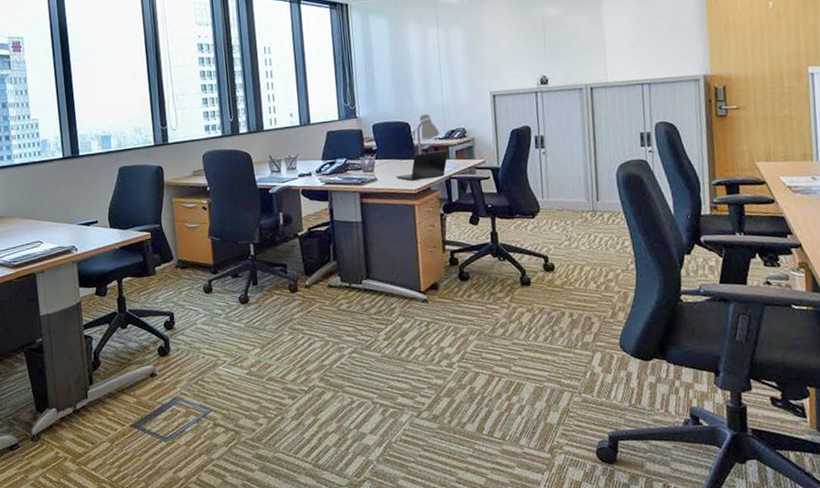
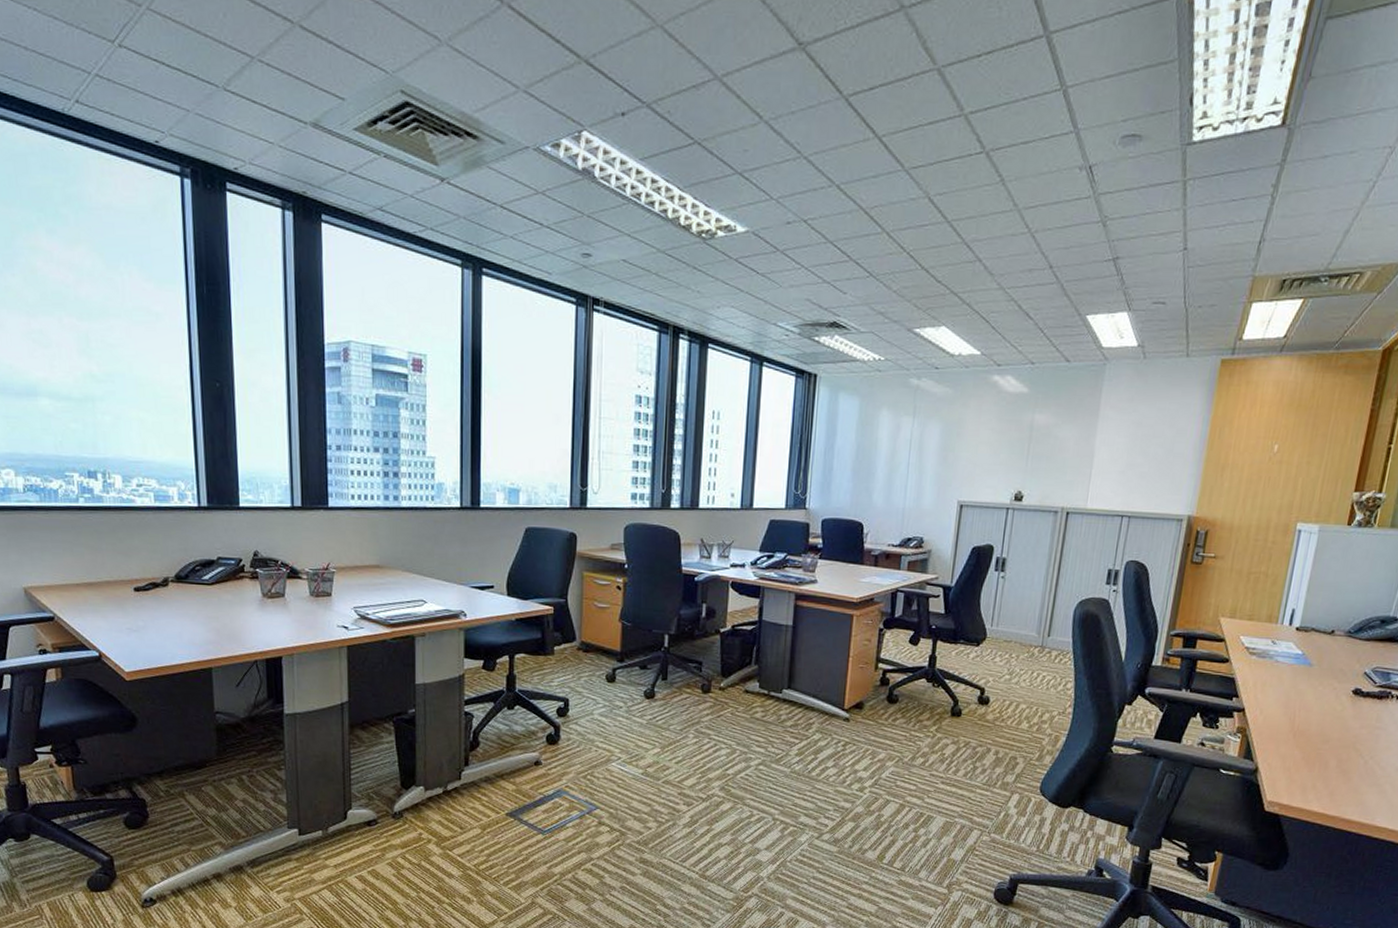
laptop: present [396,150,448,181] -> none [838,558,900,589]
desk lamp: present [416,114,440,154] -> none [866,515,895,560]

